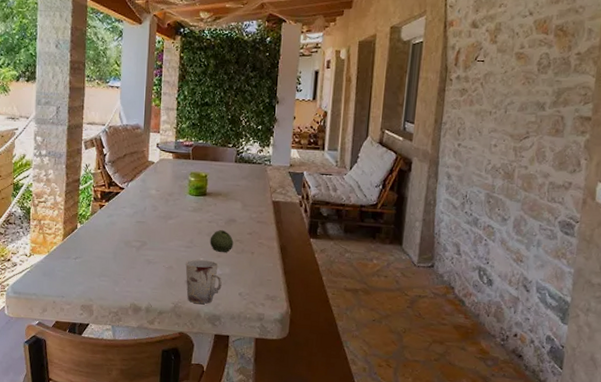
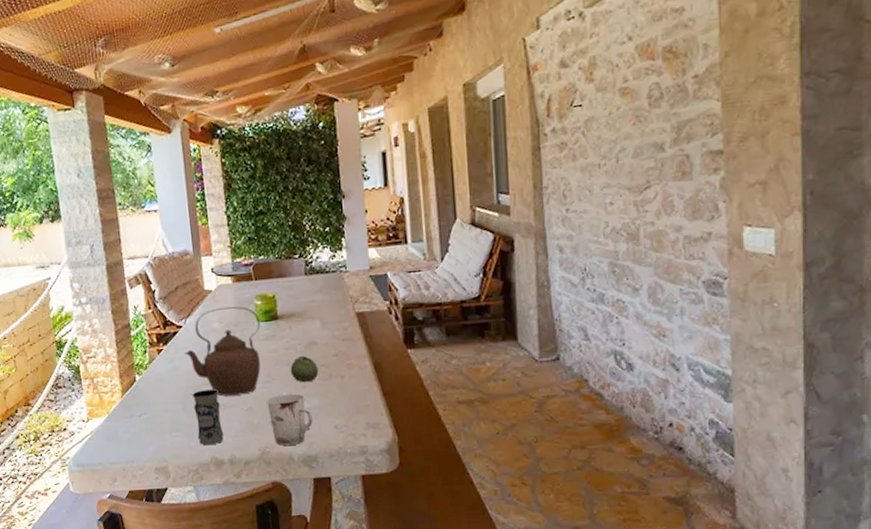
teapot: none [122,178,191,255] -> present [184,306,261,397]
jar: none [122,245,146,293] -> present [192,389,224,446]

